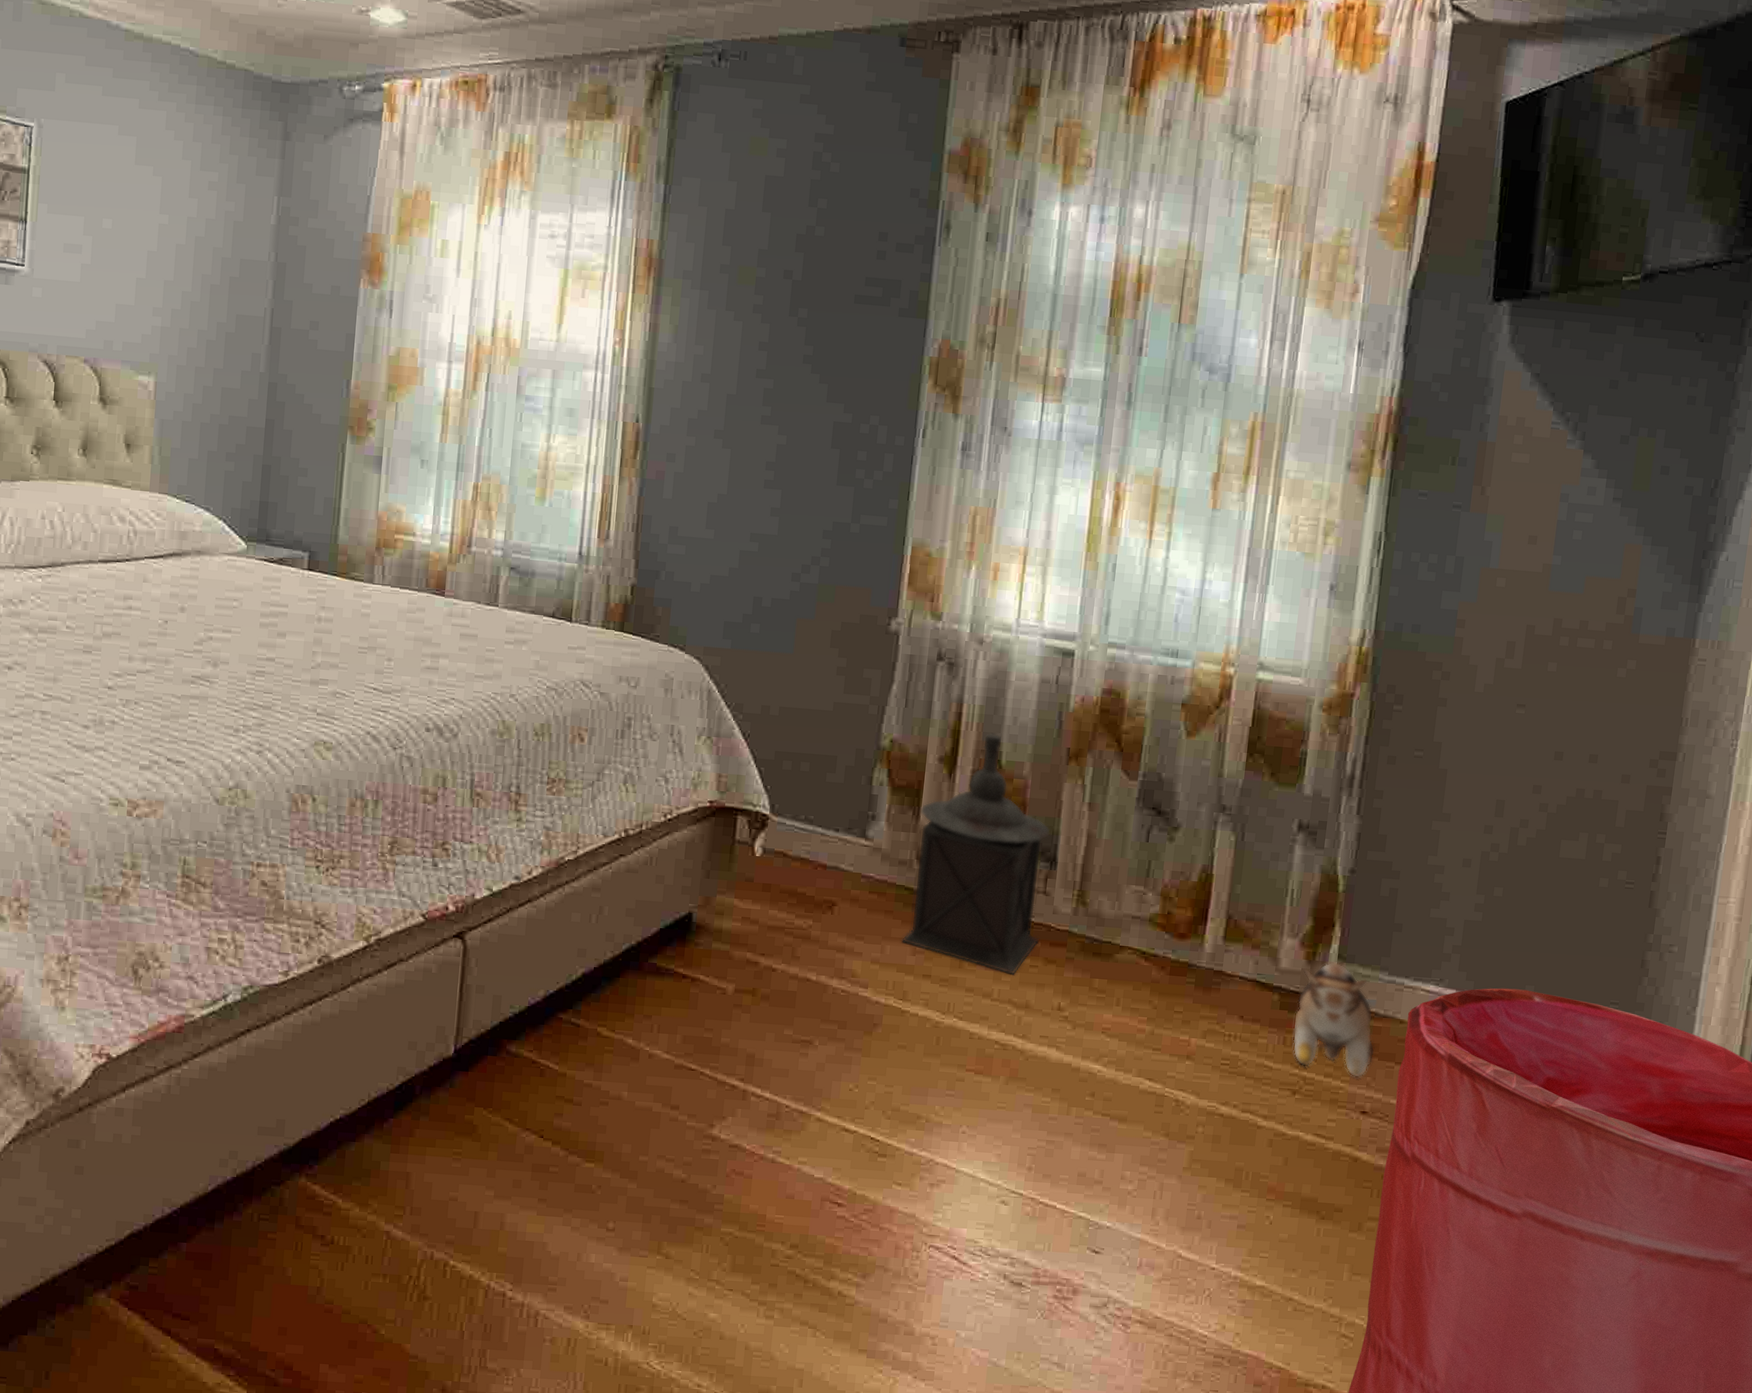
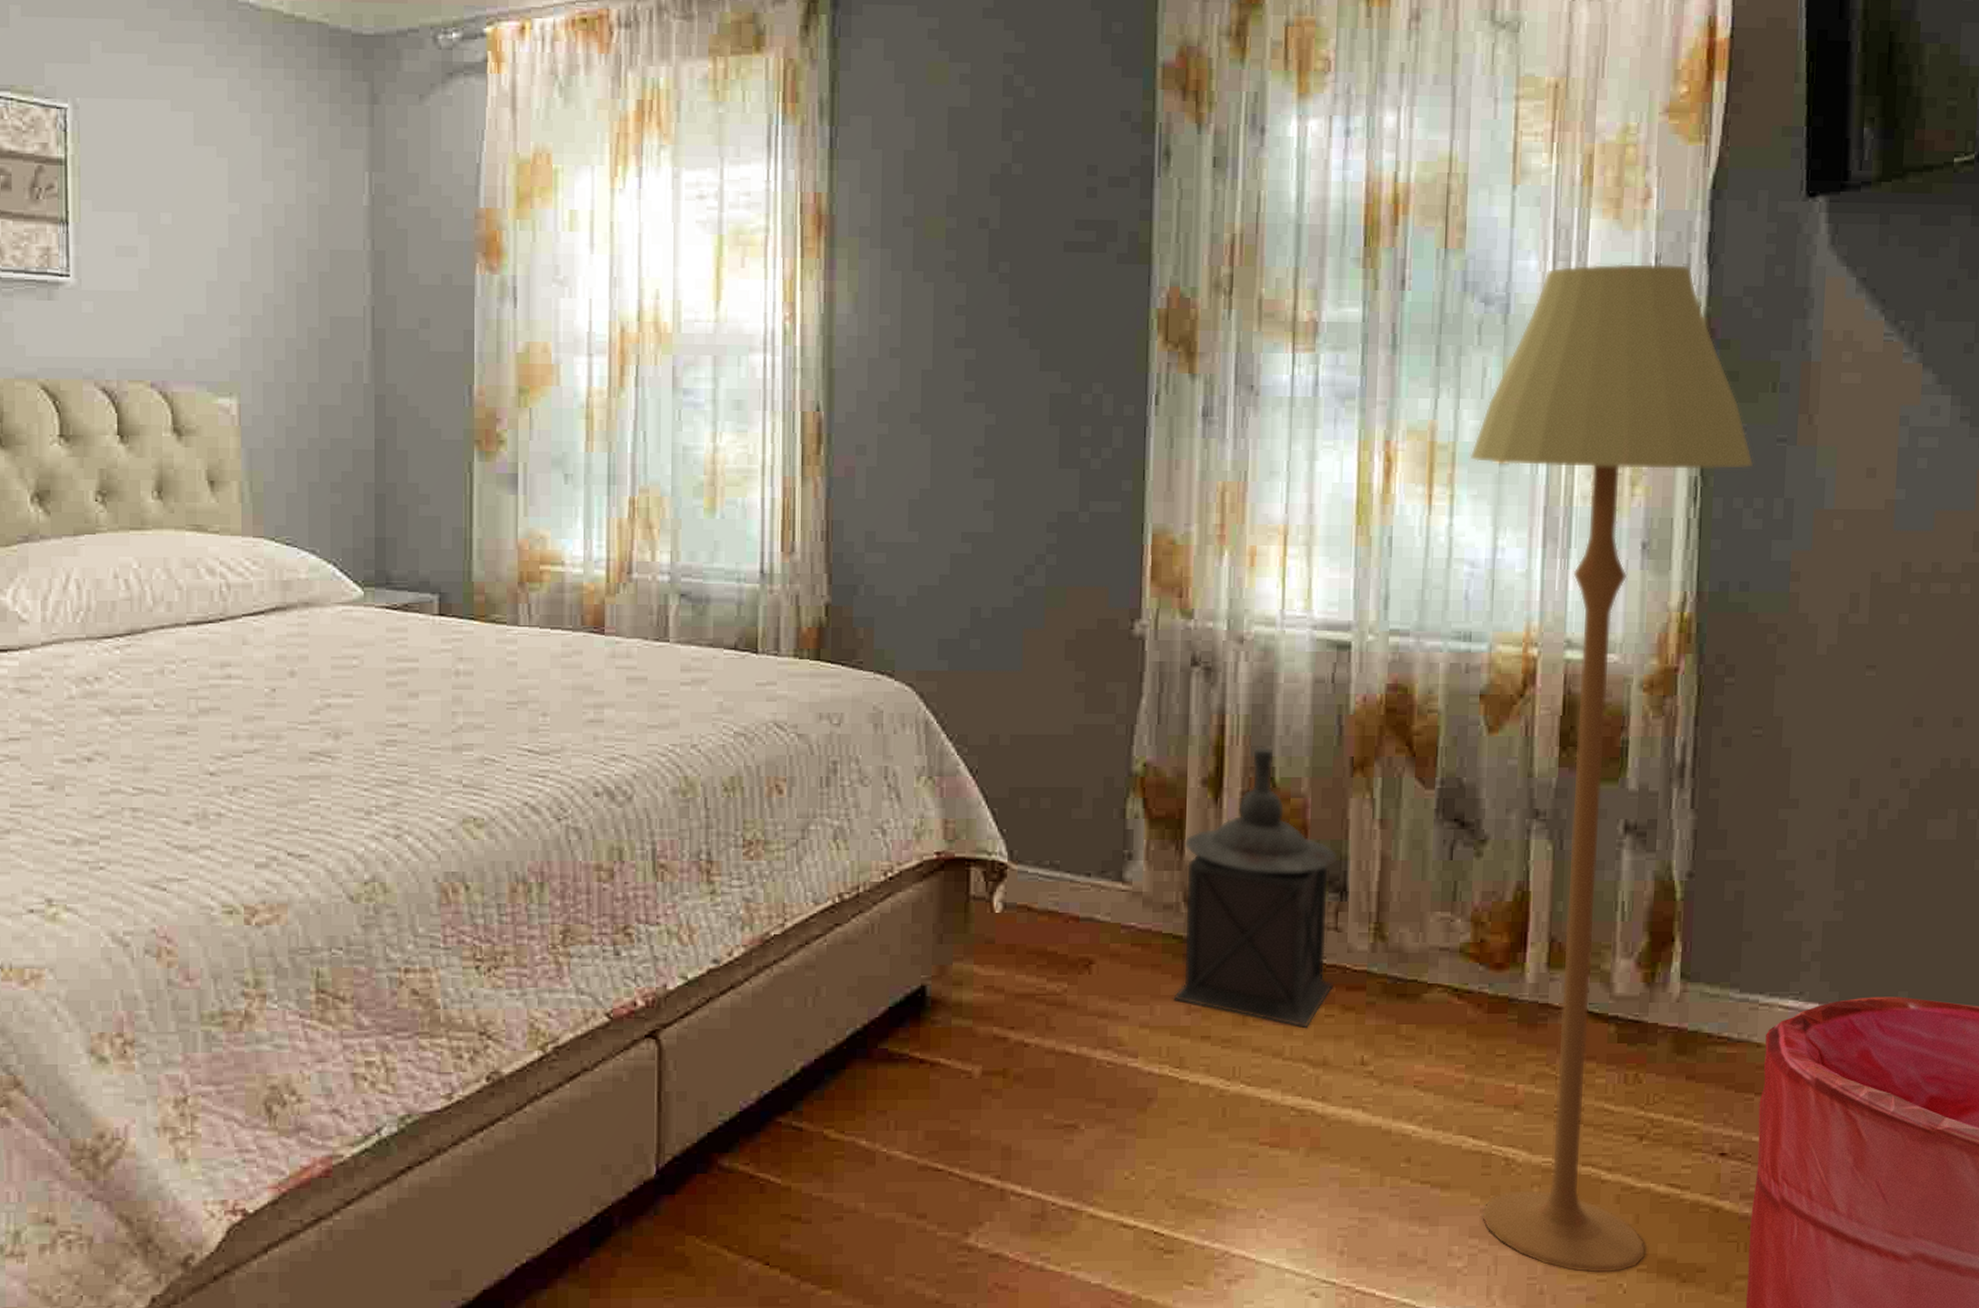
floor lamp: none [1152,345,1432,1206] -> present [1469,263,1754,1274]
plush toy: present [1293,962,1375,1078] -> none [1635,982,1730,1114]

